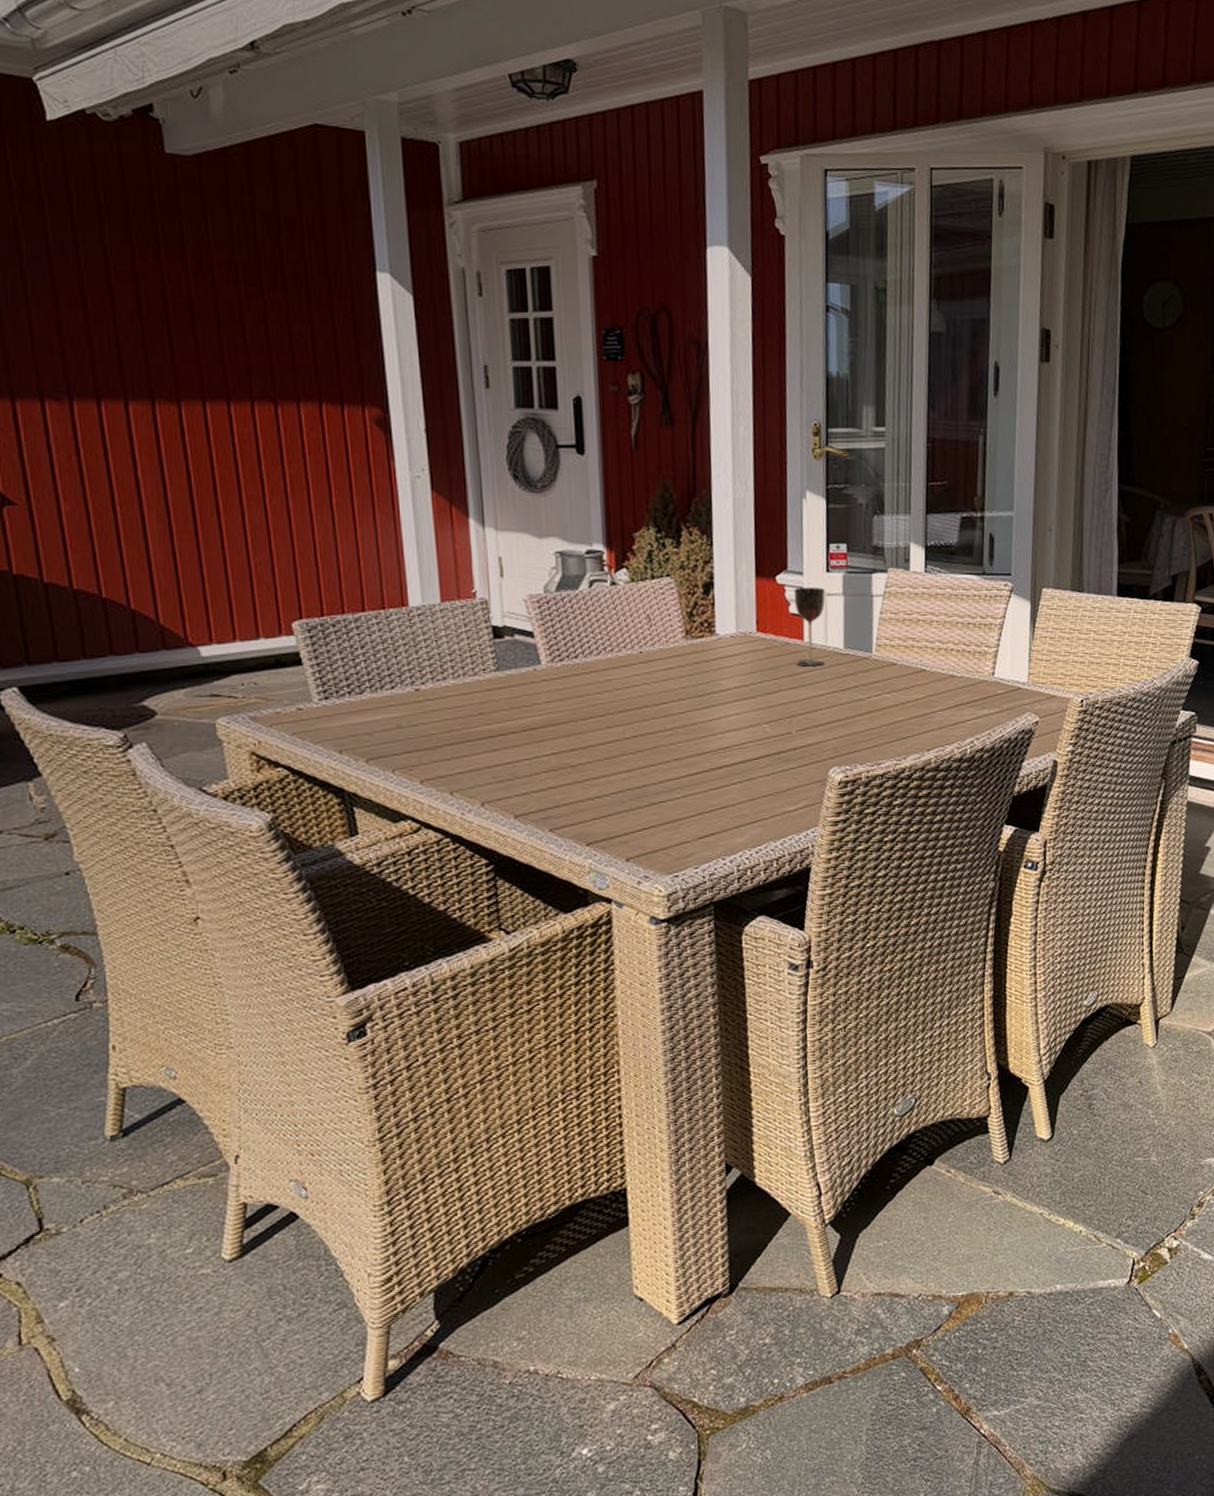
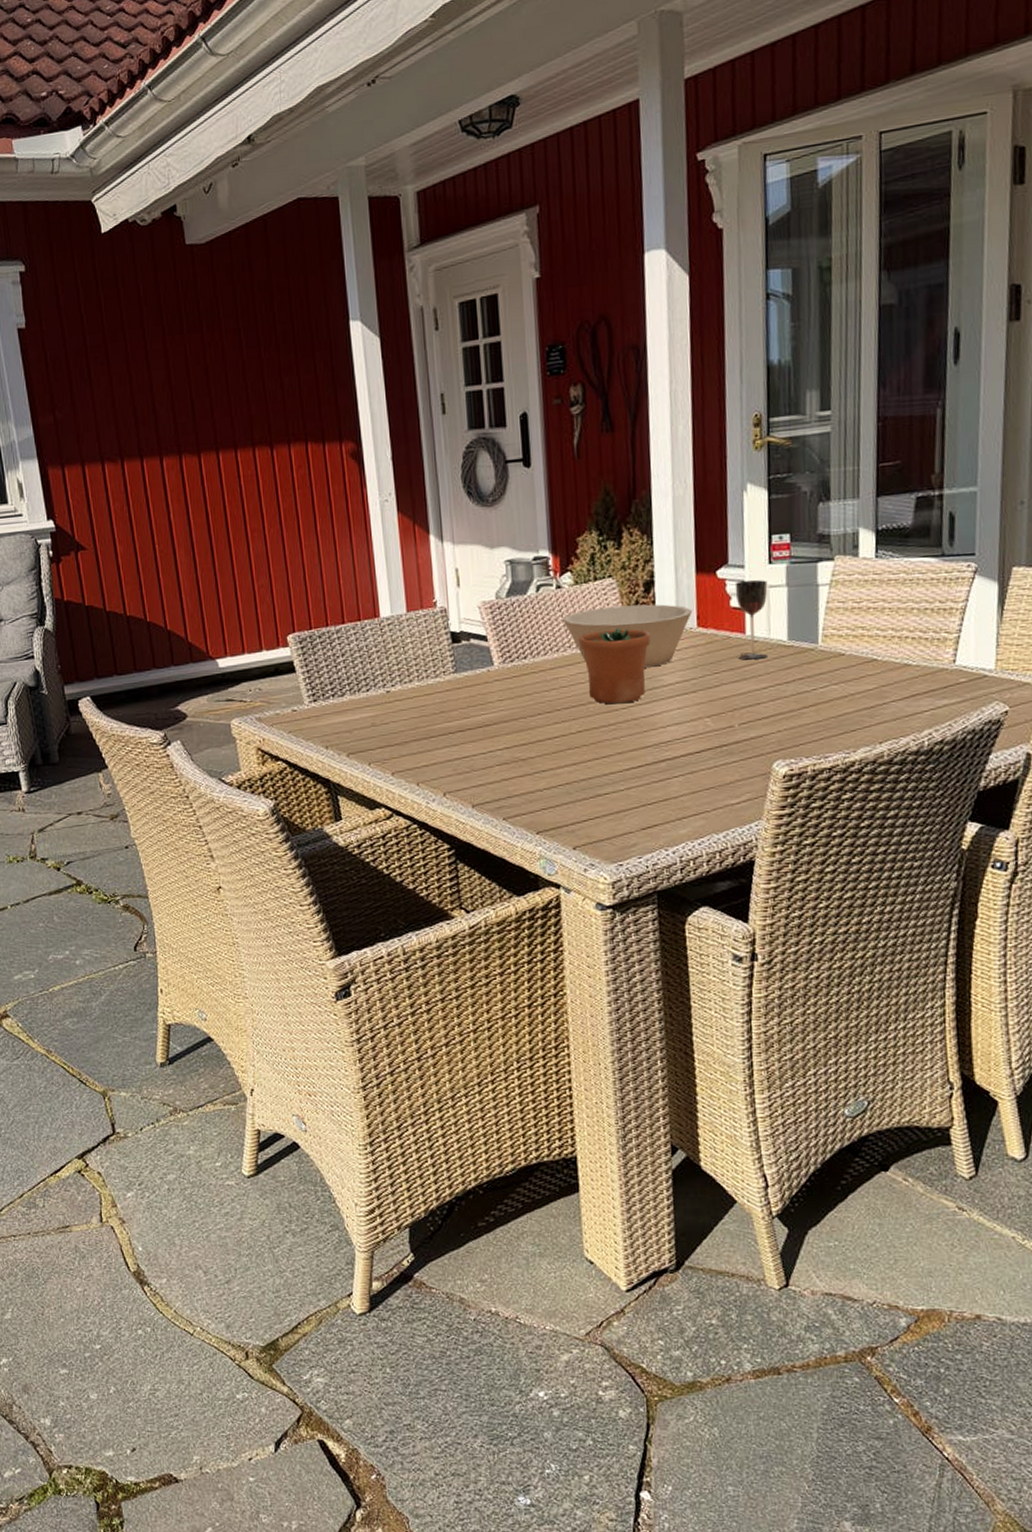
bowl: none [618,606,752,671] -> present [563,604,693,668]
planter: none [635,629,710,709] -> present [579,628,651,705]

